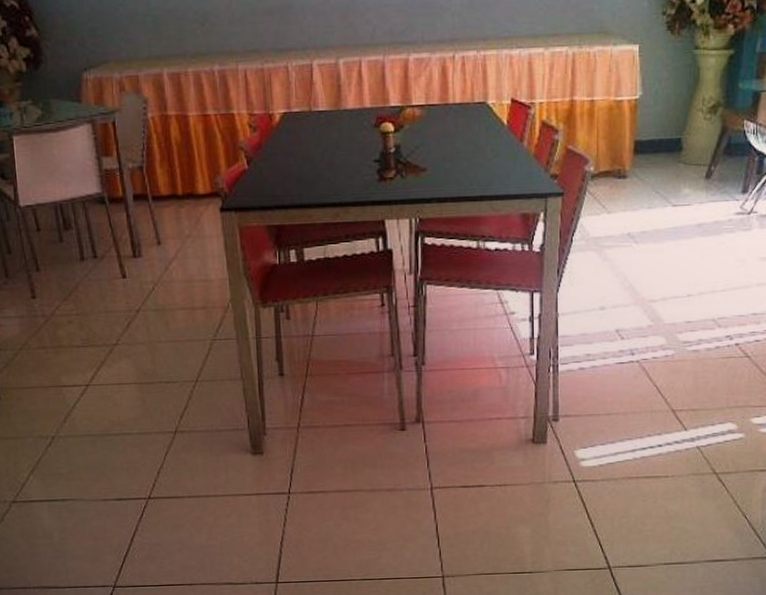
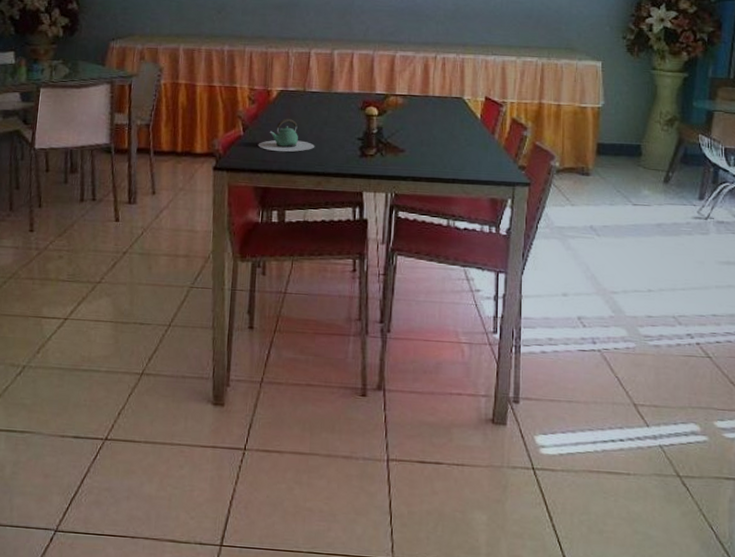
teapot: none [265,144,329,184] -> present [258,118,315,152]

